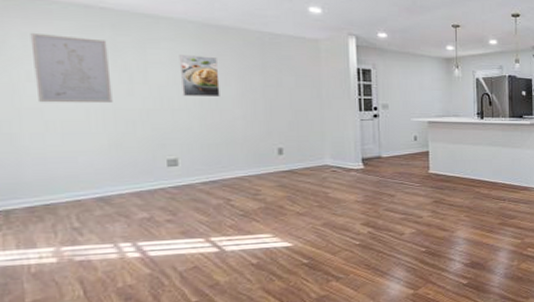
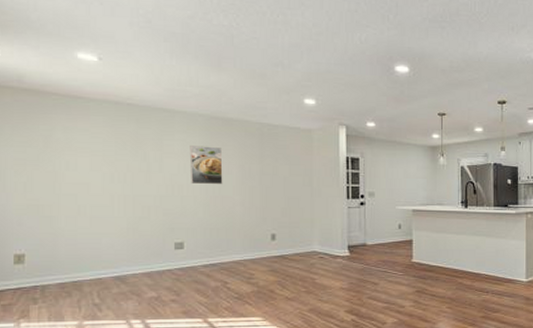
wall art: present [30,32,113,104] -> none [71,127,133,190]

